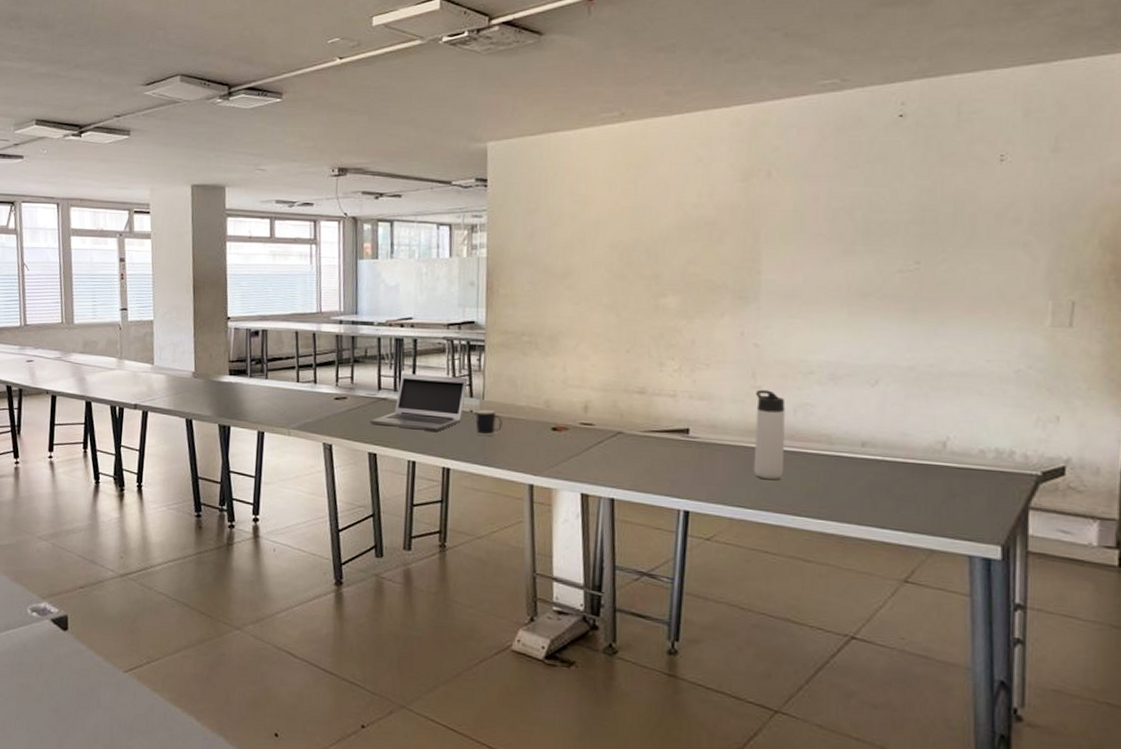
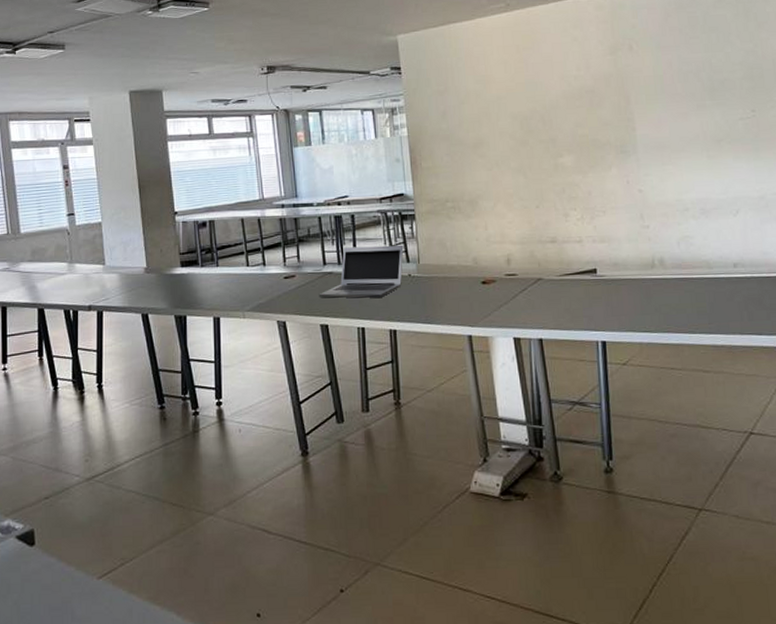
mug: present [474,409,503,437] -> none [413,271,438,297]
thermos bottle: present [753,389,786,480] -> none [645,228,677,306]

